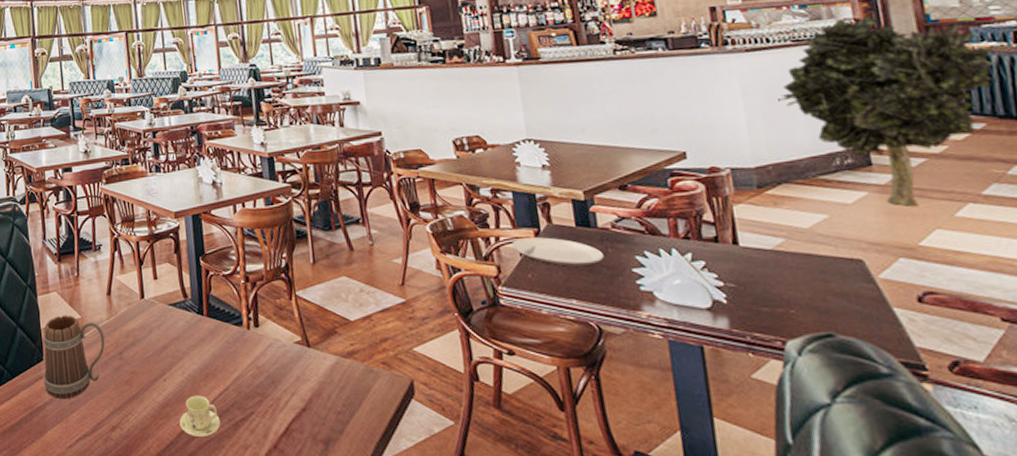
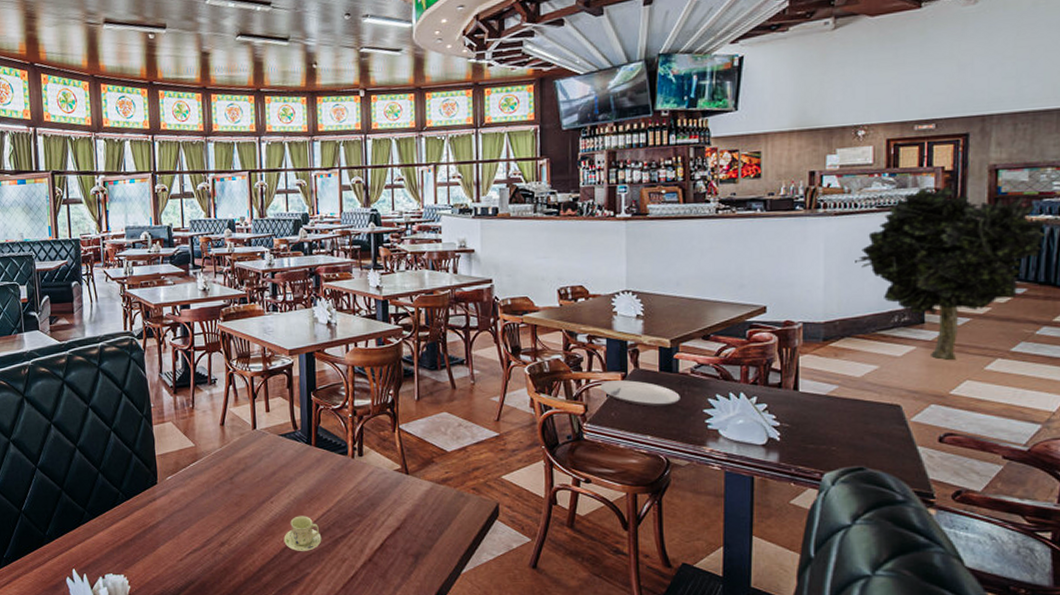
beer mug: present [43,315,105,399] -> none [157,443,217,518]

